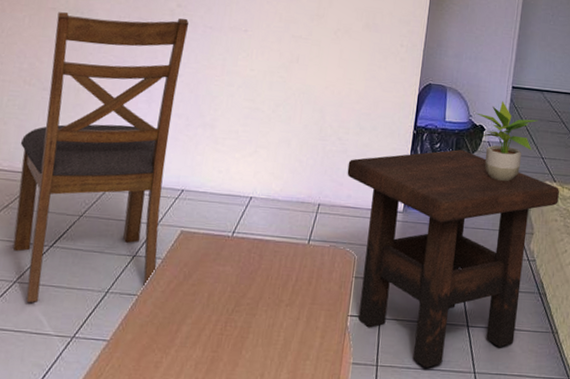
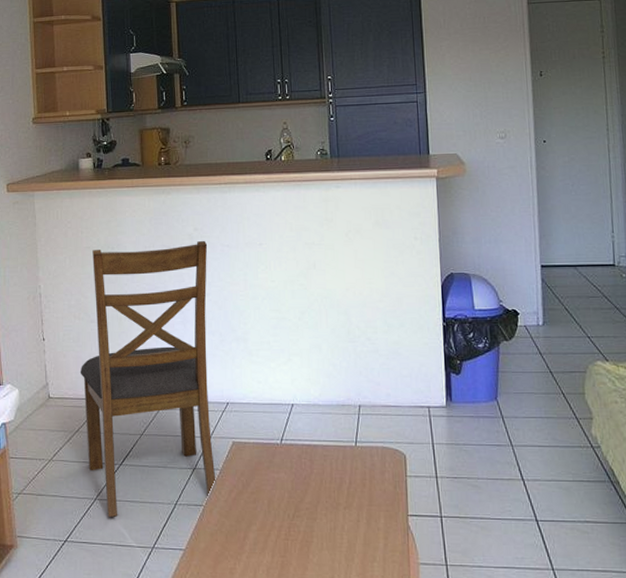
side table: present [347,149,559,368] -> none [381,337,615,565]
potted plant: present [476,100,538,182] -> none [507,281,576,366]

